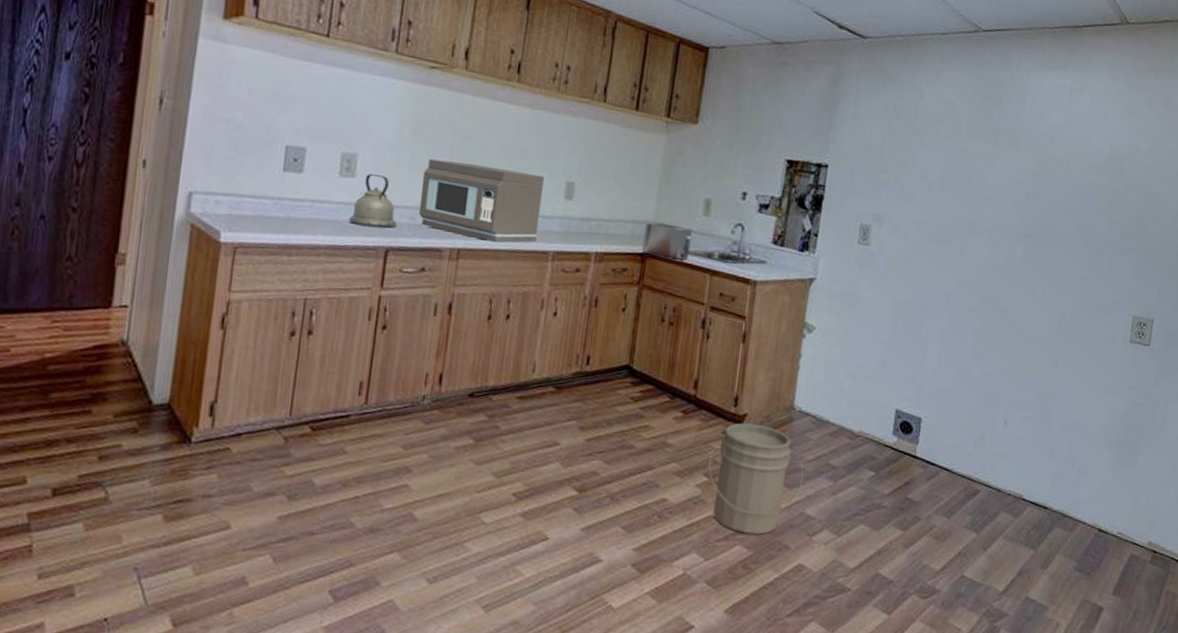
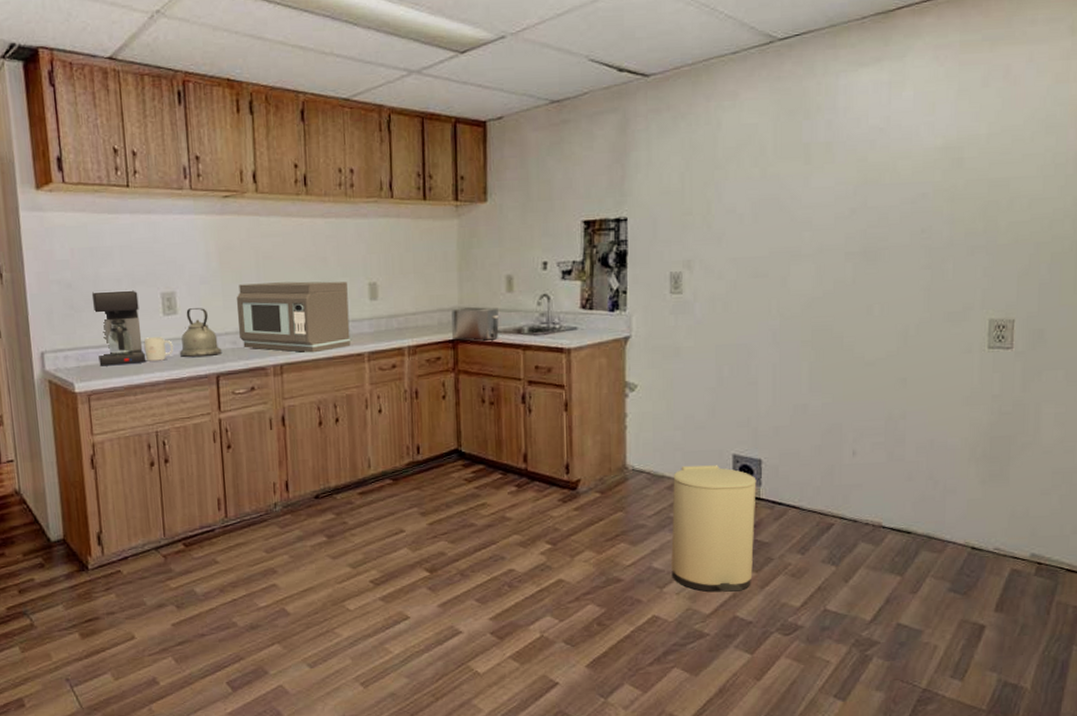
coffee maker: none [255,138,316,223] -> present [91,290,147,366]
mug: none [309,196,344,224] -> present [143,337,174,361]
bucket: present [708,423,804,535] -> none [549,488,645,593]
pedal bin: none [822,414,915,548] -> present [671,465,757,592]

